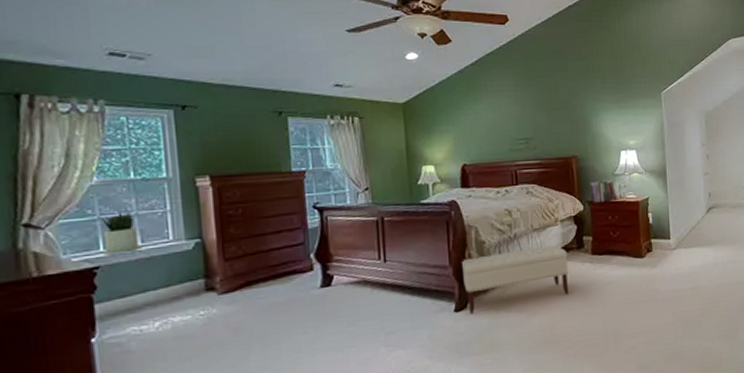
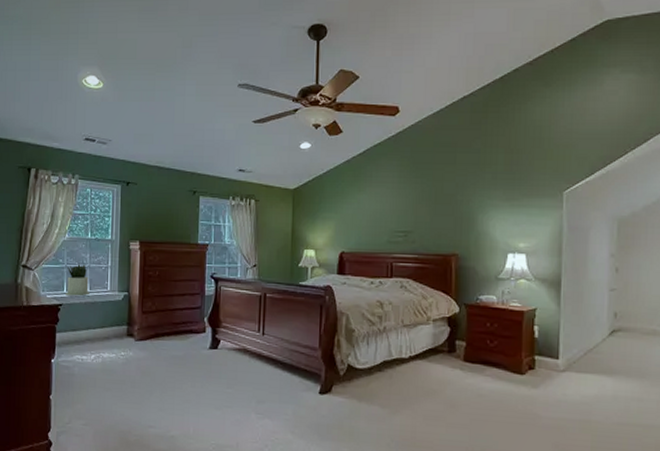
bench: present [461,245,568,314] -> none [330,343,437,399]
books: present [590,180,618,203] -> none [468,282,500,307]

